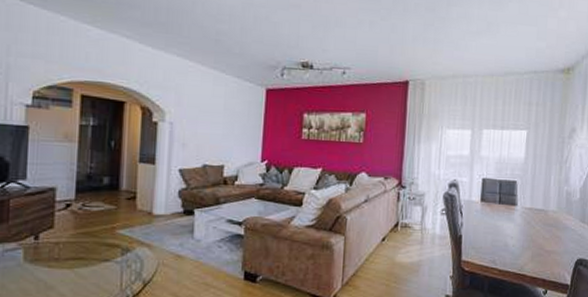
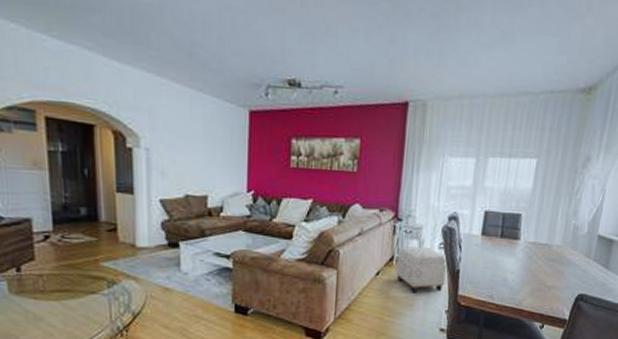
ottoman: none [400,212,450,259] -> present [395,246,447,294]

